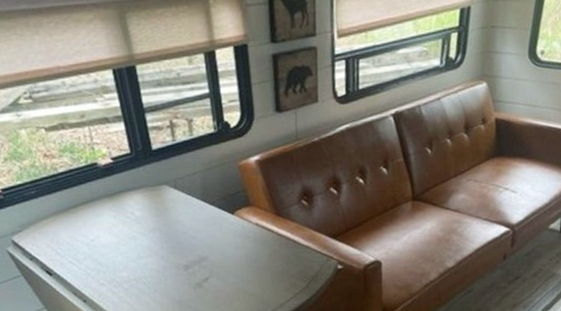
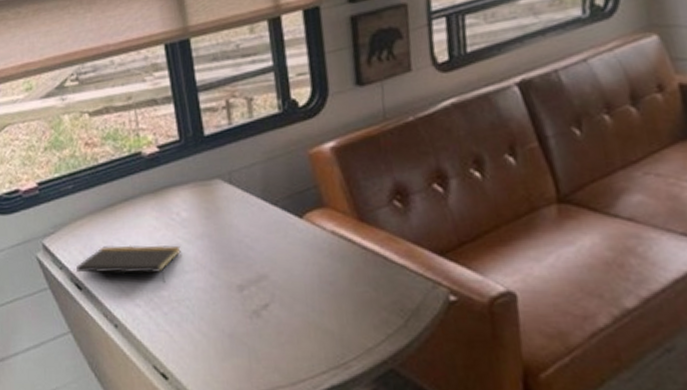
notepad: none [45,237,137,267] -> present [76,245,181,283]

